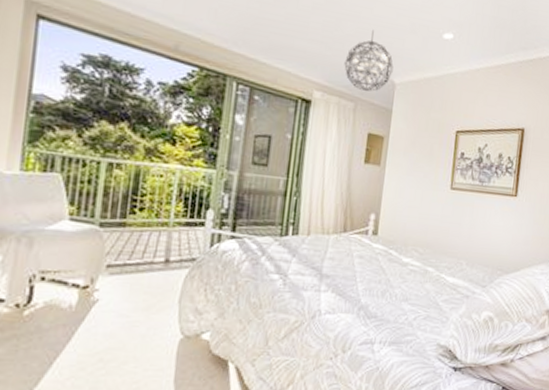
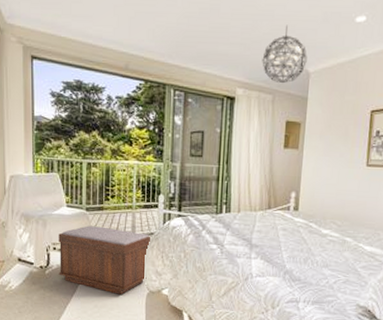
bench: none [45,247,191,342] -> present [58,226,150,295]

